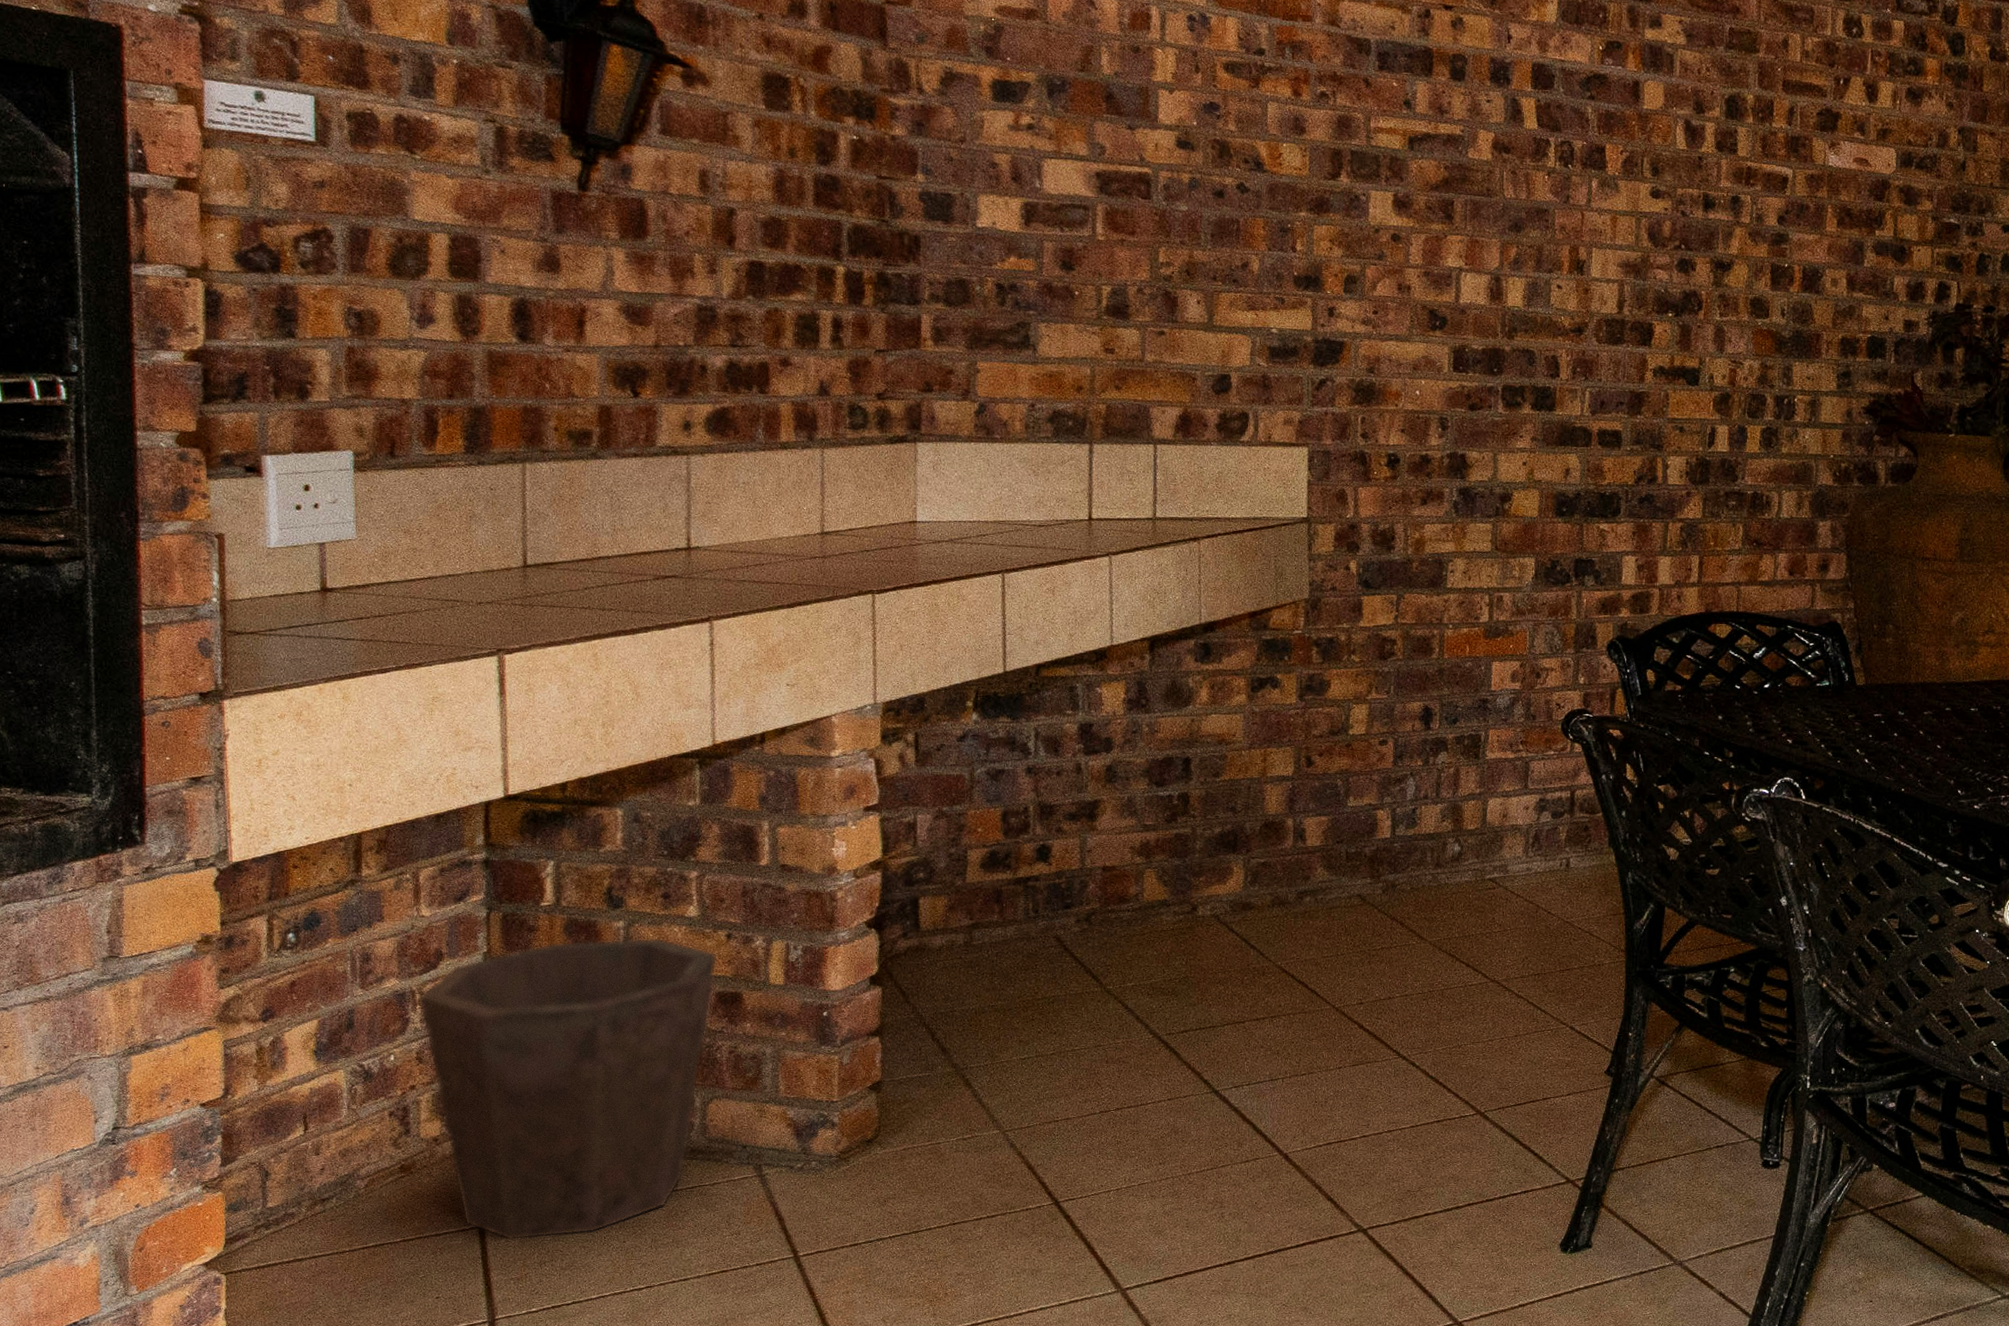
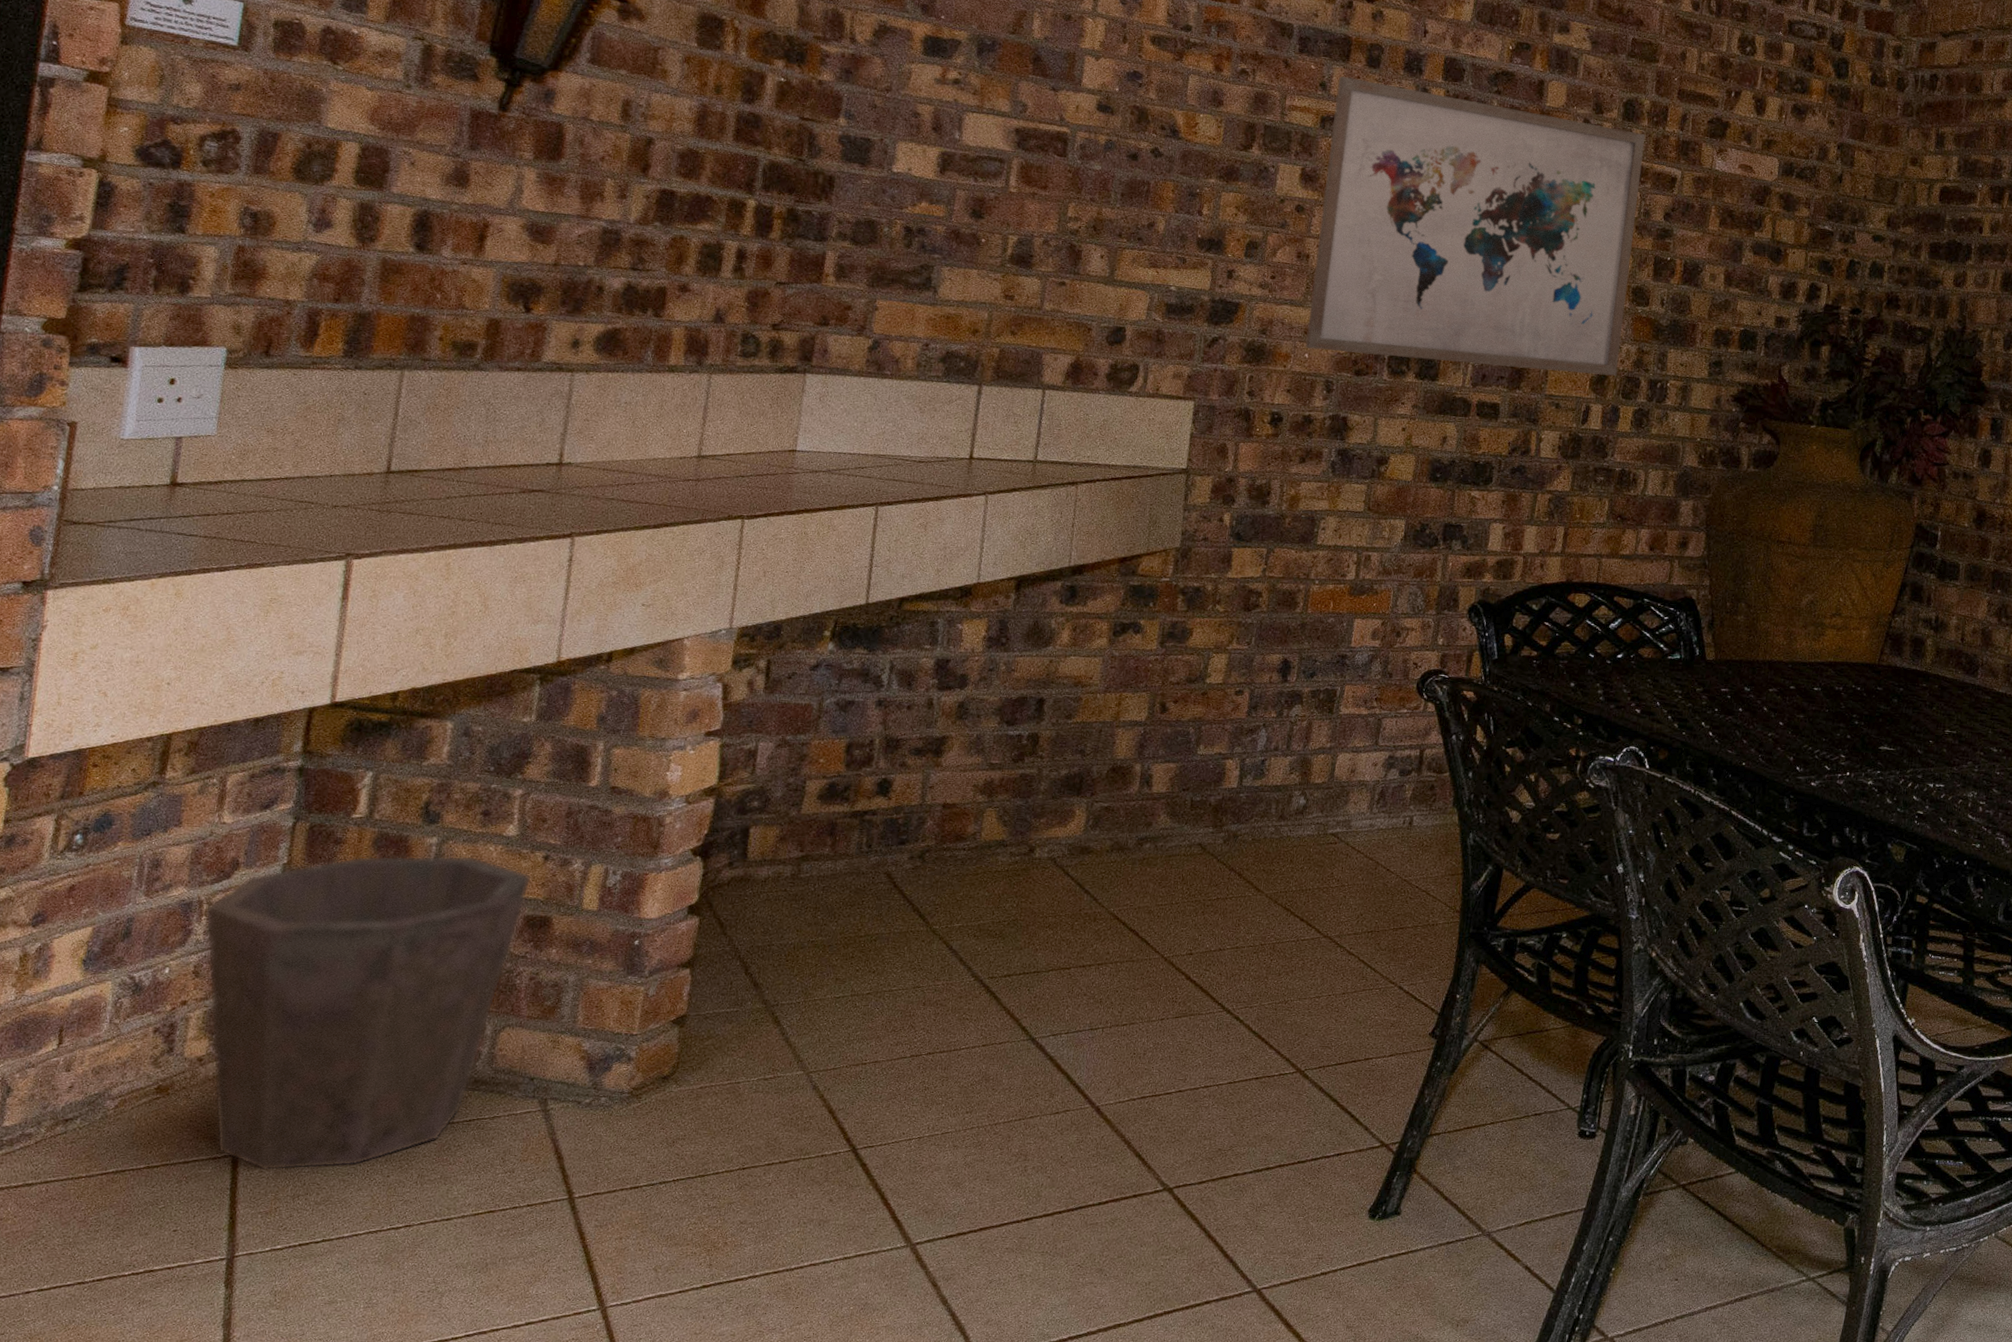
wall art: none [1415,92,1751,395] -> present [1305,76,1645,376]

